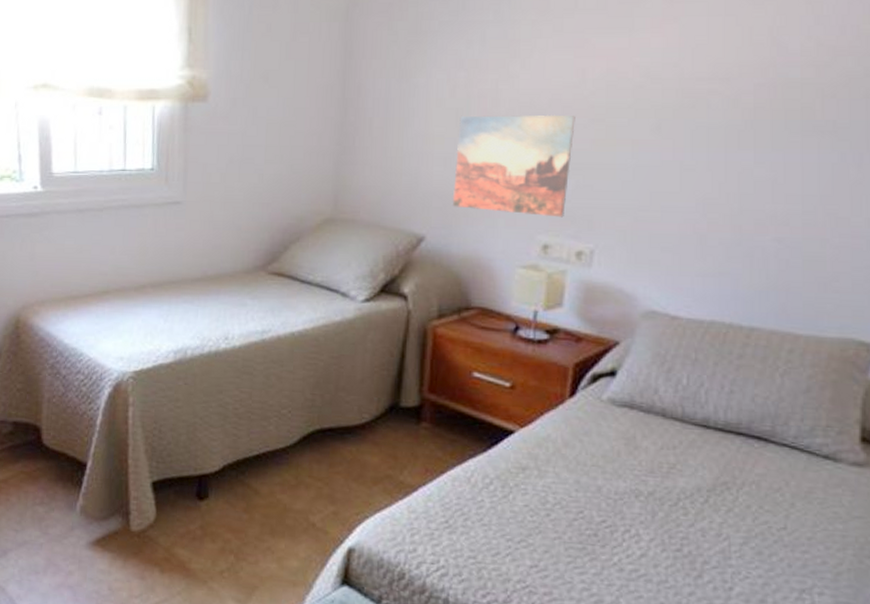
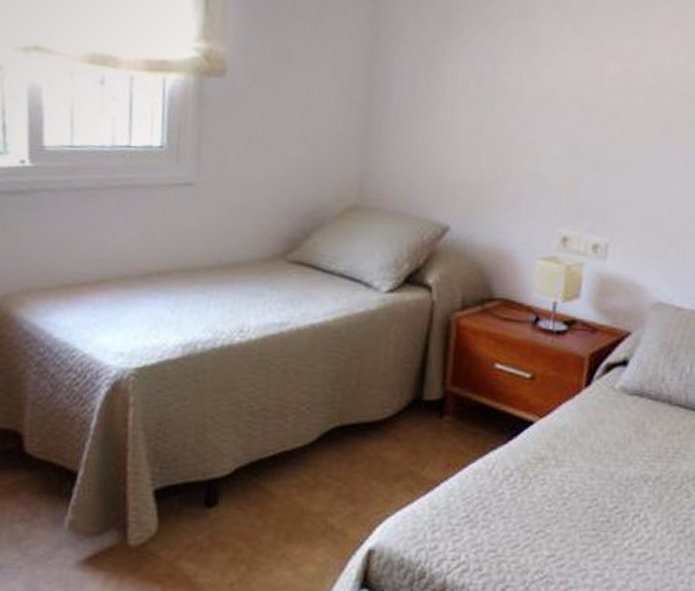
wall art: present [452,114,575,218] -> none [476,107,593,211]

